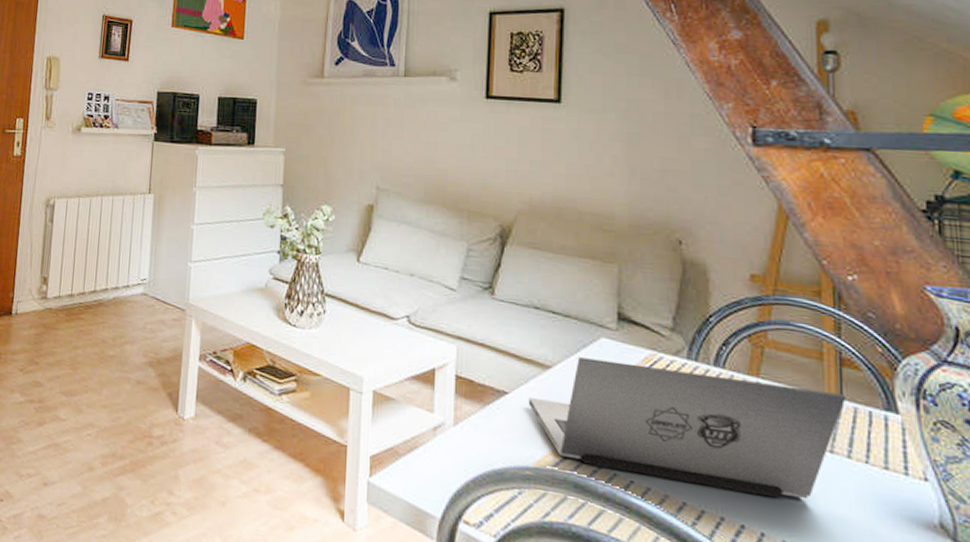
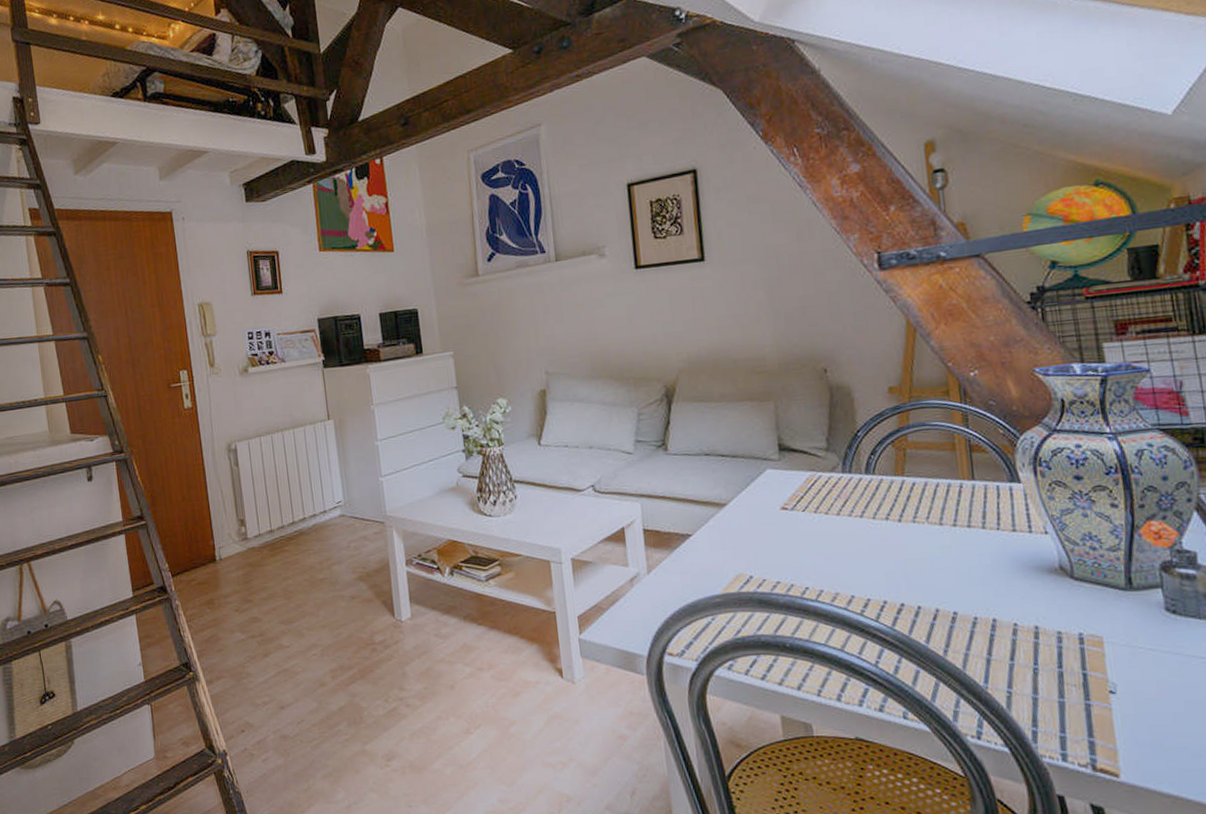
laptop: present [528,357,846,500] -> none [710,476,977,582]

